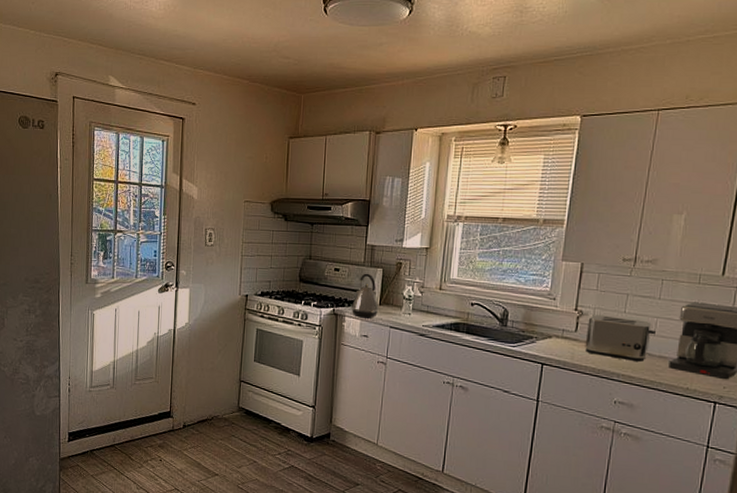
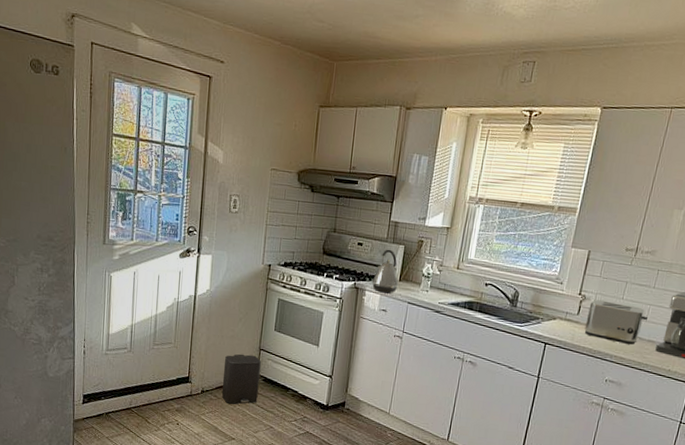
pedal bin: none [203,386,242,439] -> present [221,354,261,404]

